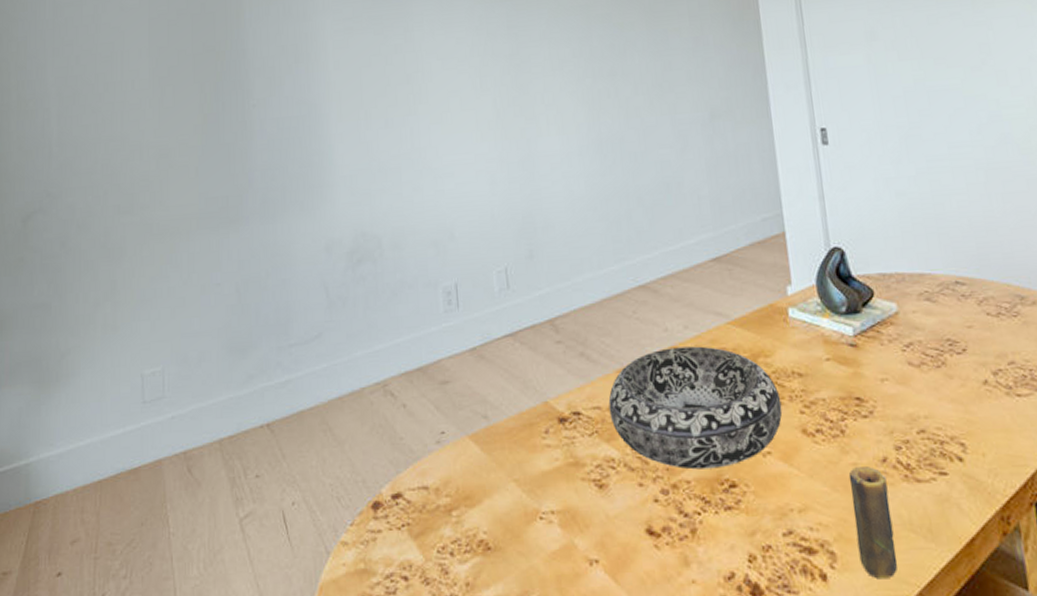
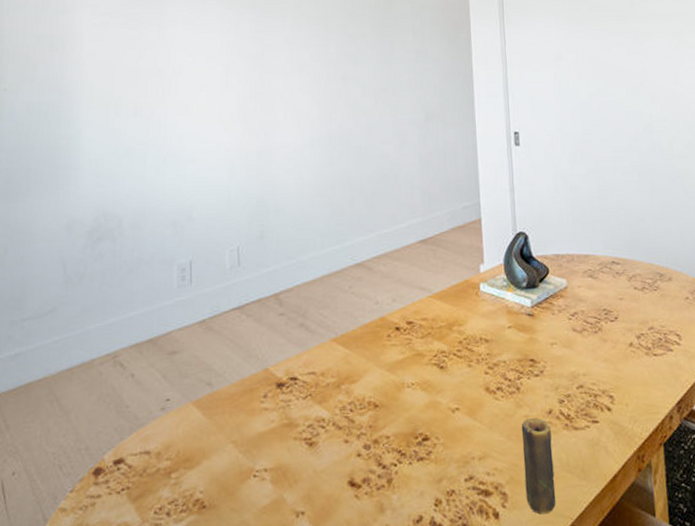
decorative bowl: present [608,346,783,470] -> none [323,316,470,426]

